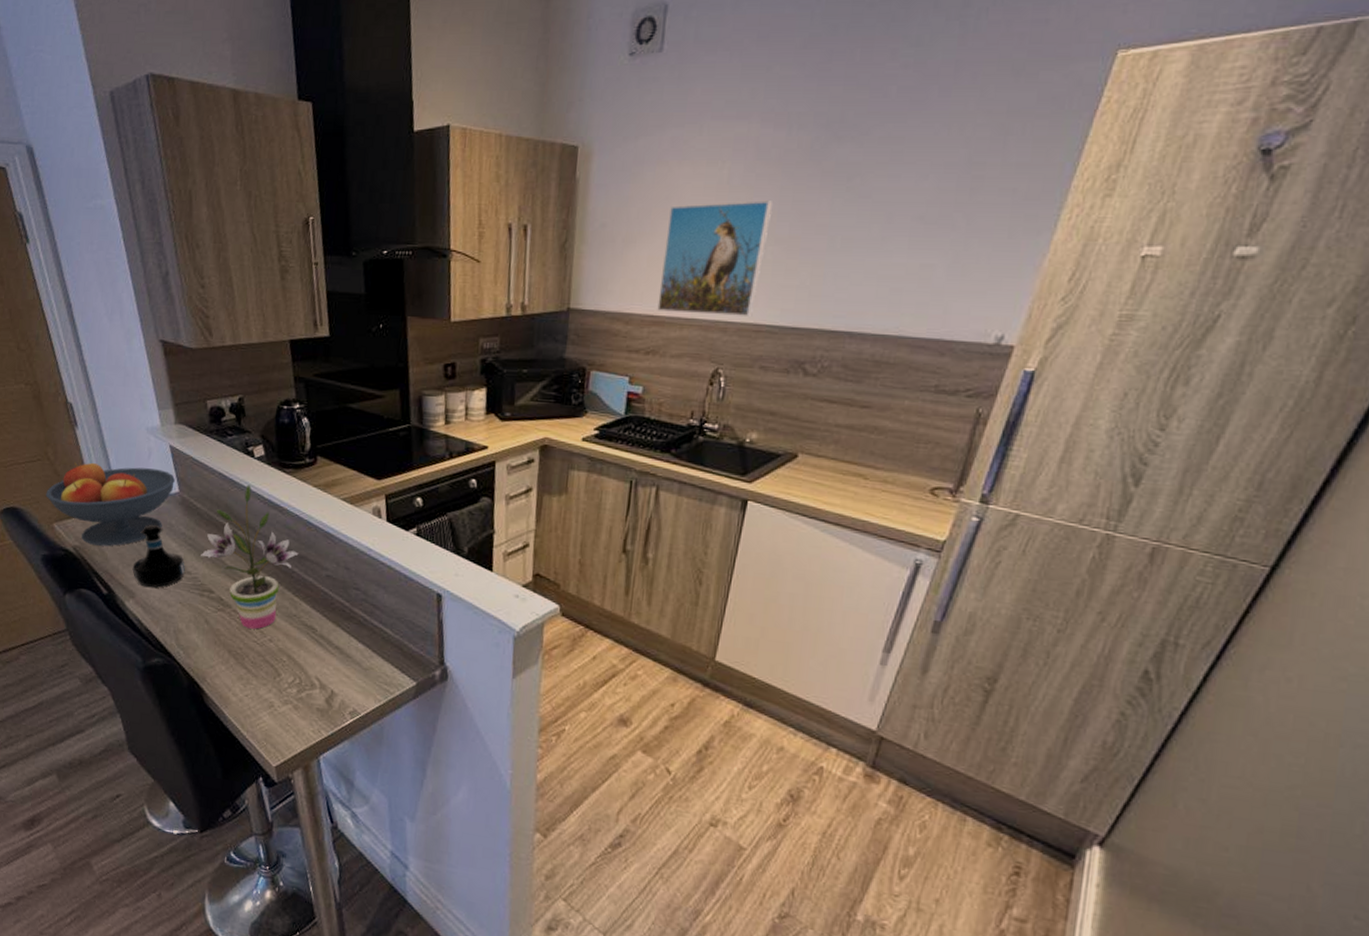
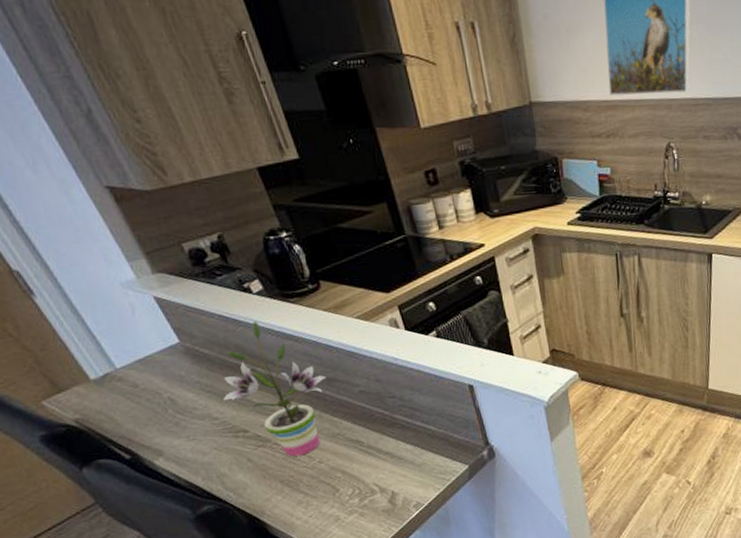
fruit bowl: present [45,462,175,547] -> none [20,323,172,414]
tequila bottle: present [132,524,185,588] -> none [148,379,212,443]

